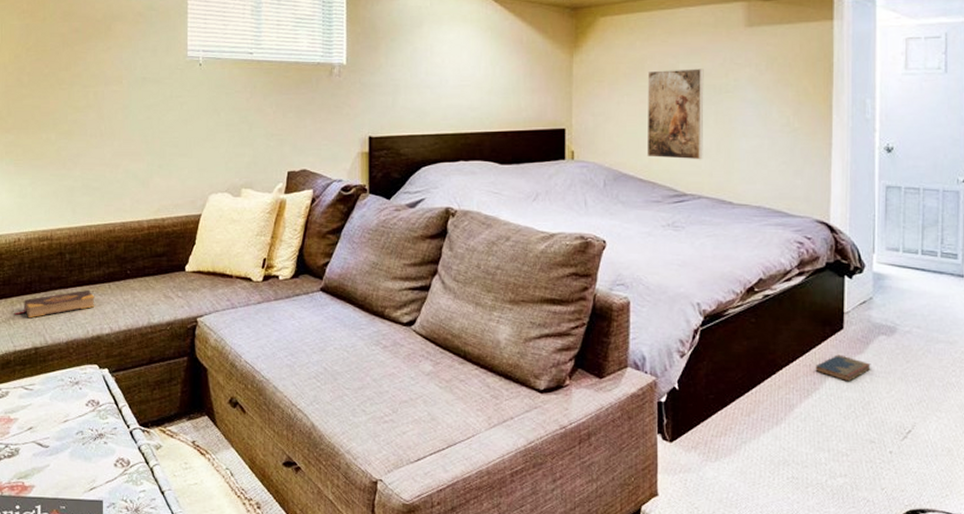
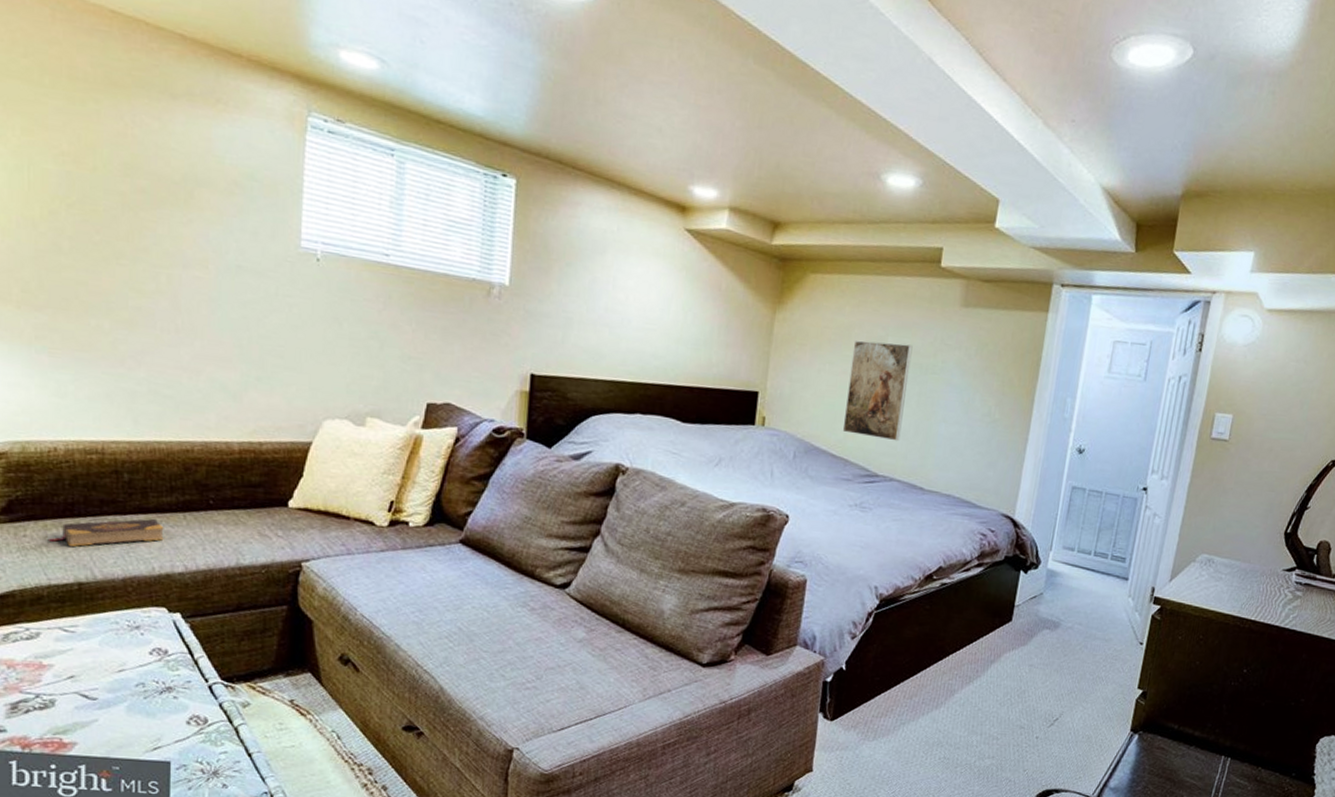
hardcover book: present [815,354,871,382] -> none [979,645,1032,671]

